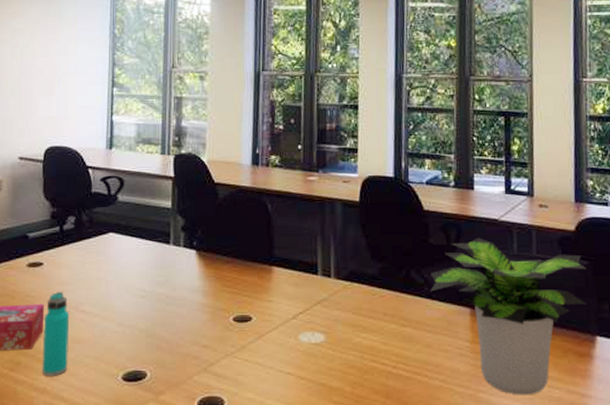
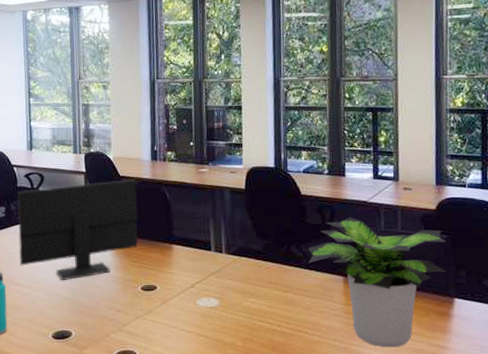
computer monitor: none [88,187,234,309] -> present [17,179,139,281]

